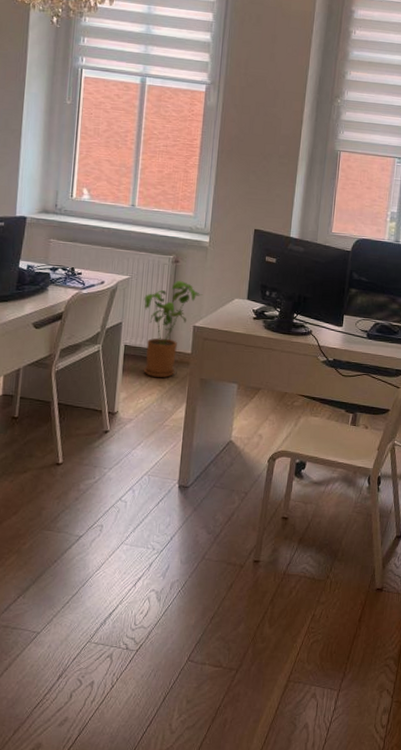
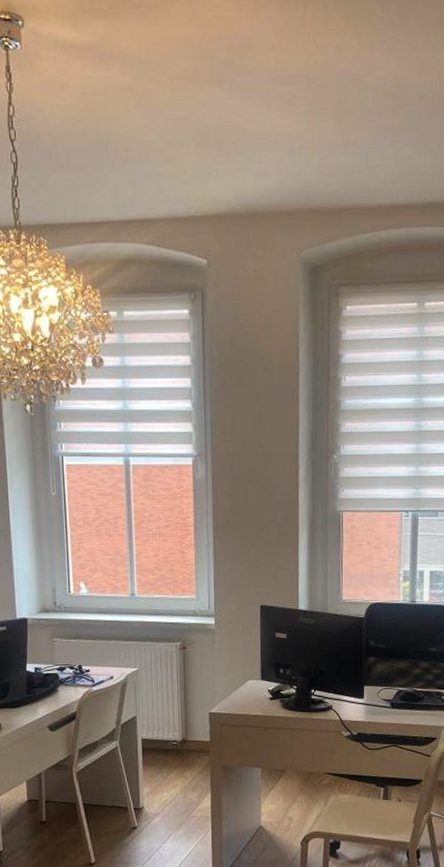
house plant: present [144,281,202,378] -> none [155,668,214,769]

